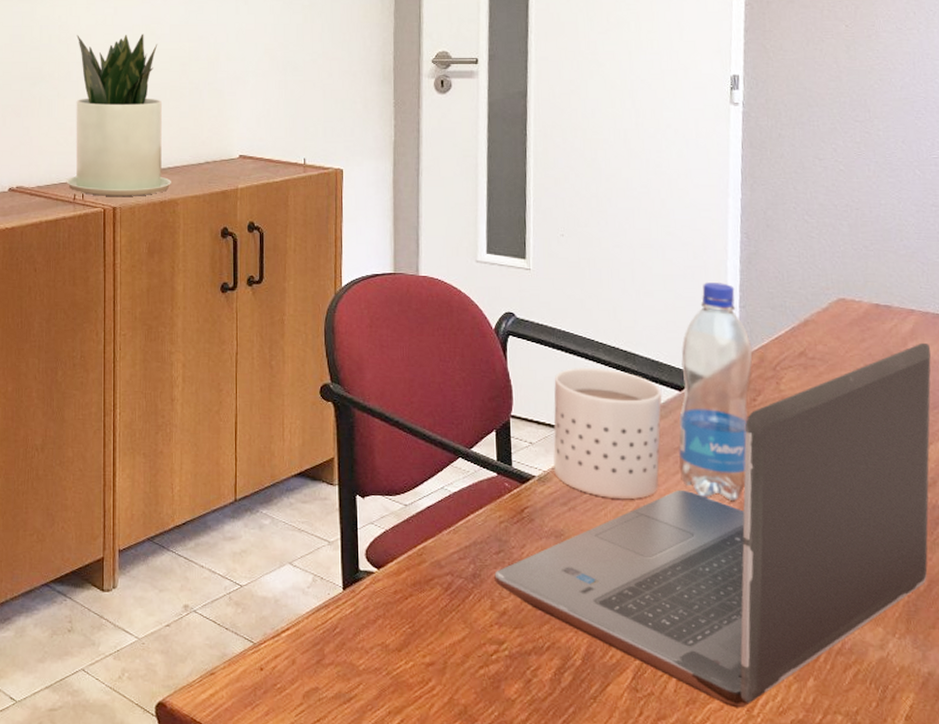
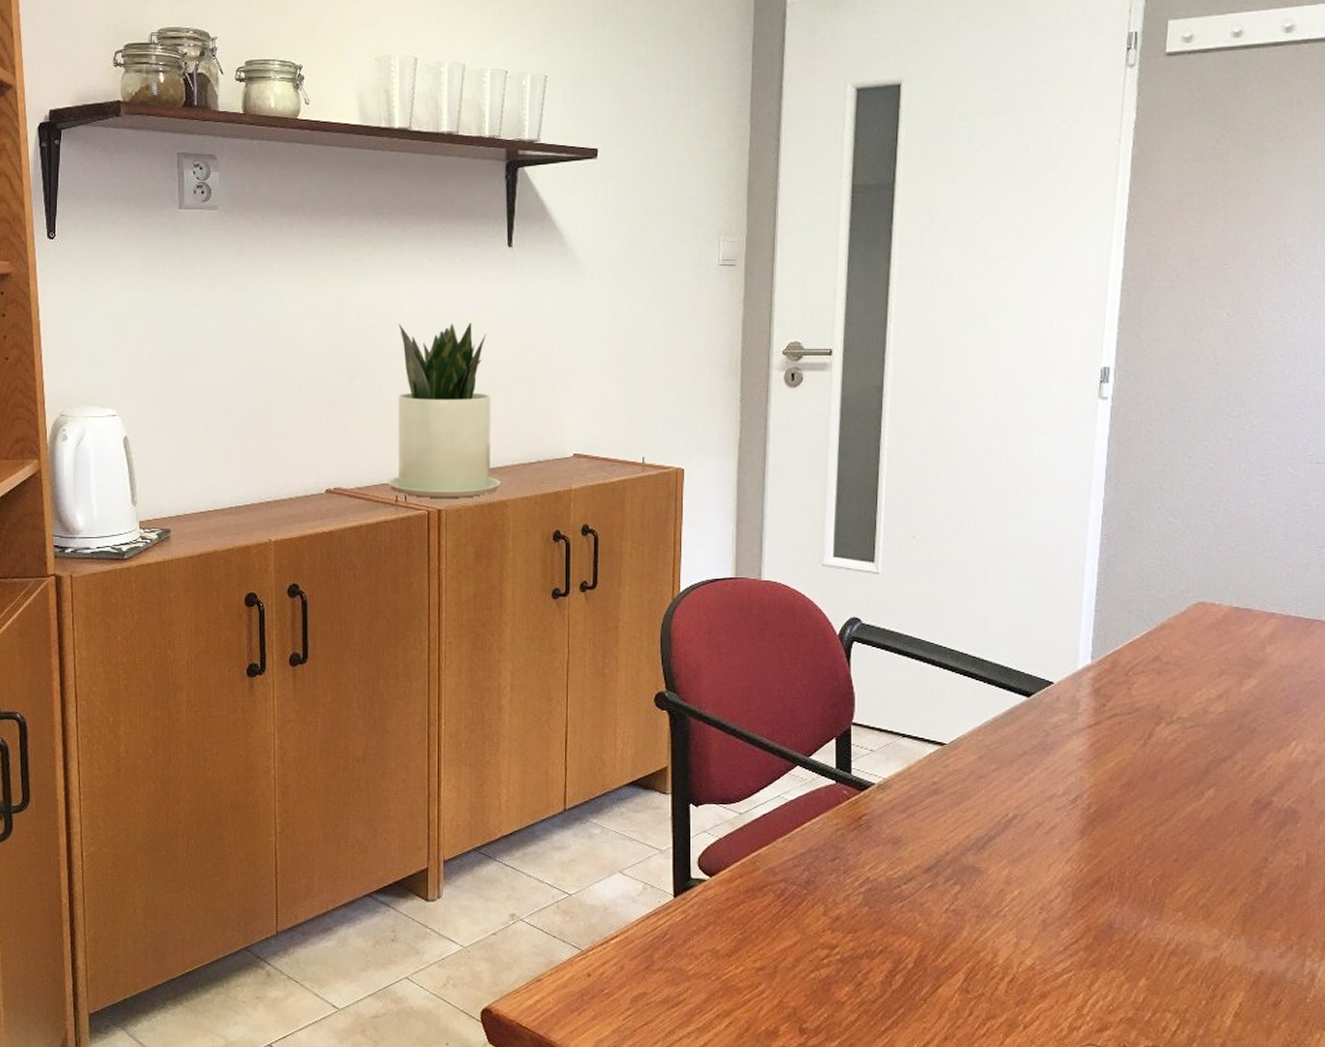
laptop computer: present [494,342,931,708] -> none [829,646,1289,1008]
mug: present [553,368,662,500] -> none [894,674,1010,806]
bottle: present [678,282,753,502] -> none [1022,586,1105,808]

